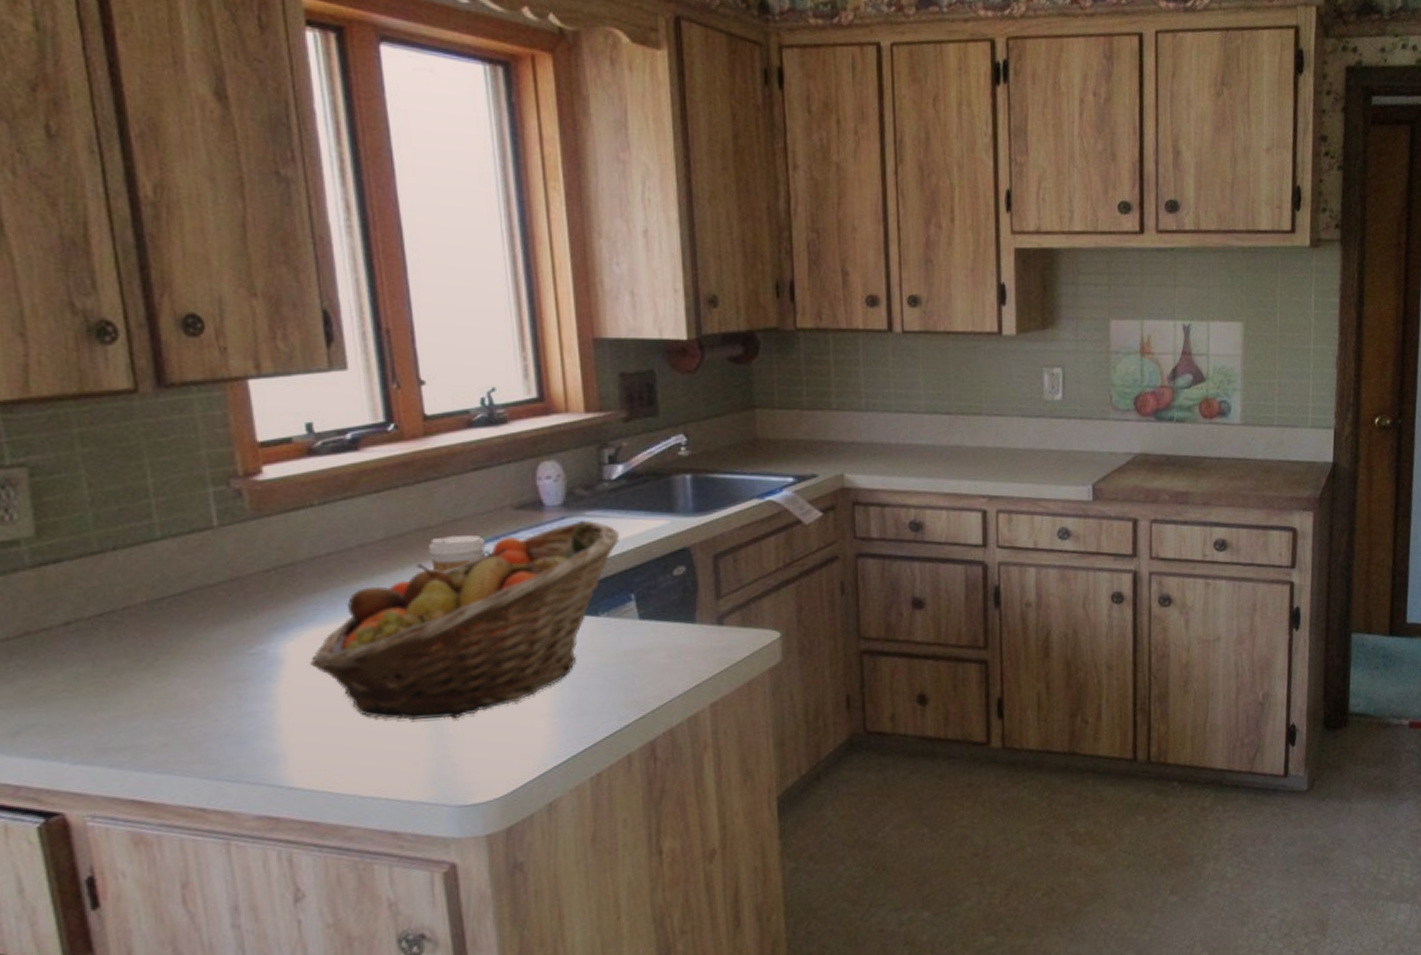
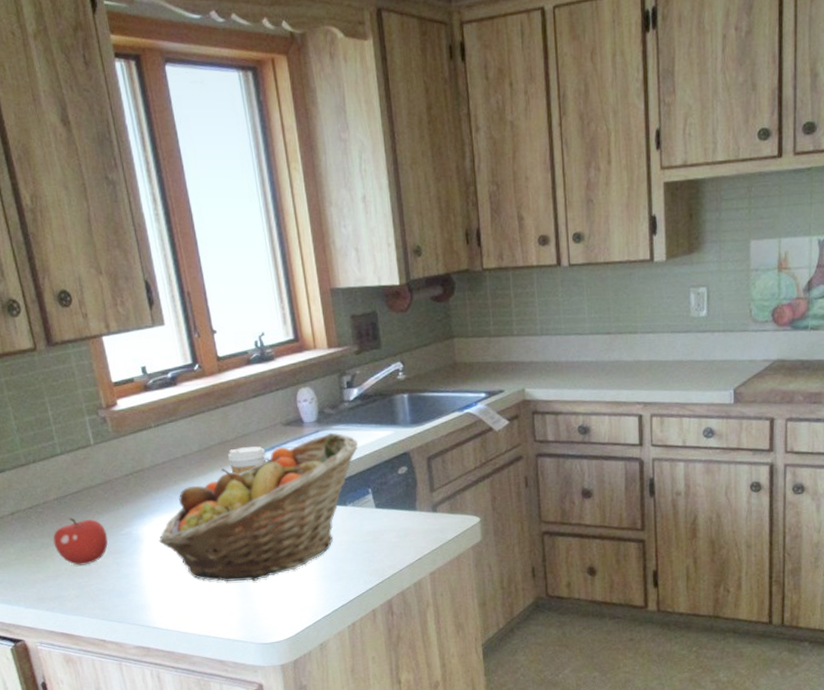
fruit: none [133,629,227,699] -> present [53,517,108,566]

